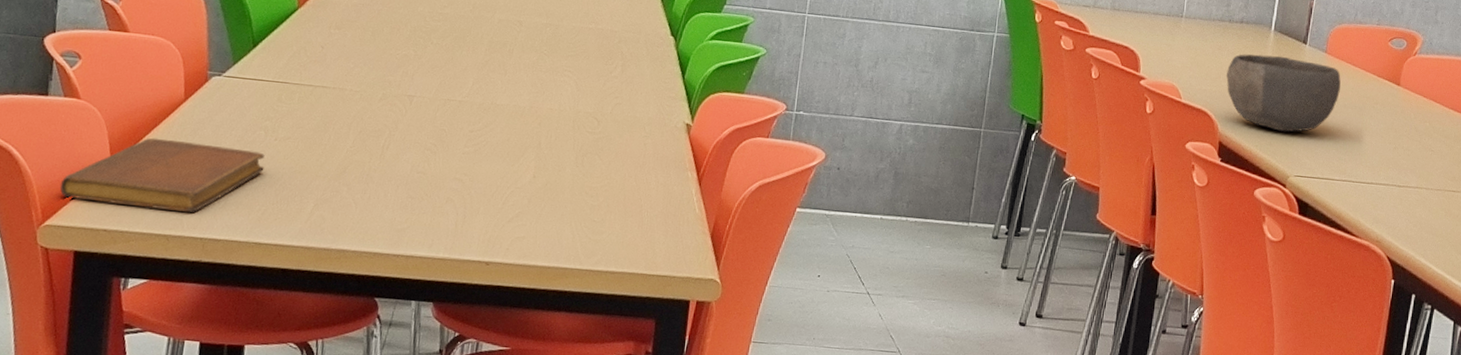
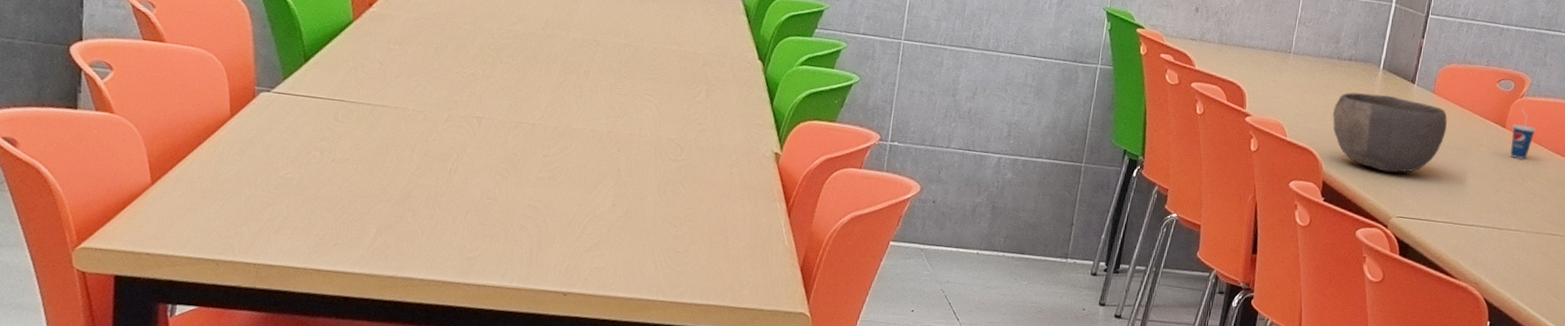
notebook: present [59,138,265,213] -> none [95,156,321,237]
cup: none [1405,66,1431,117] -> present [1510,109,1536,160]

